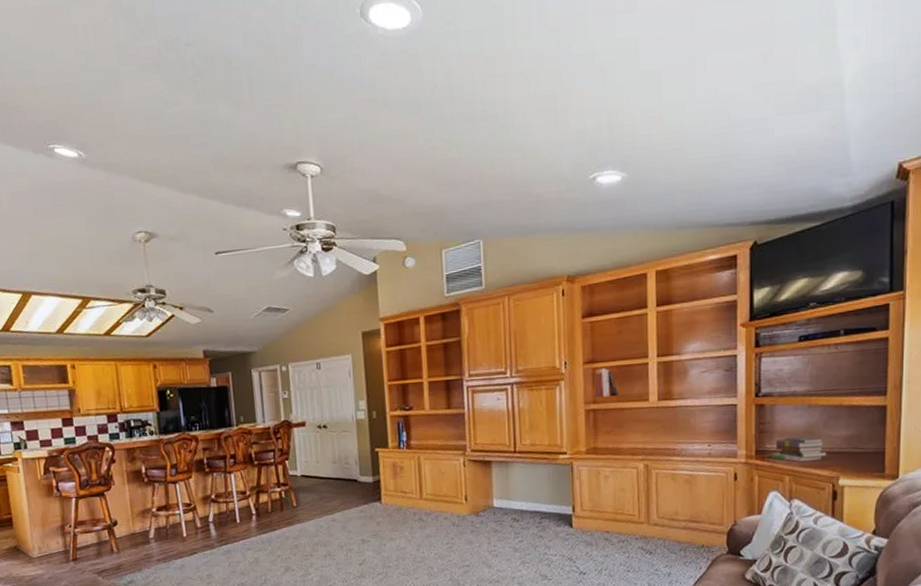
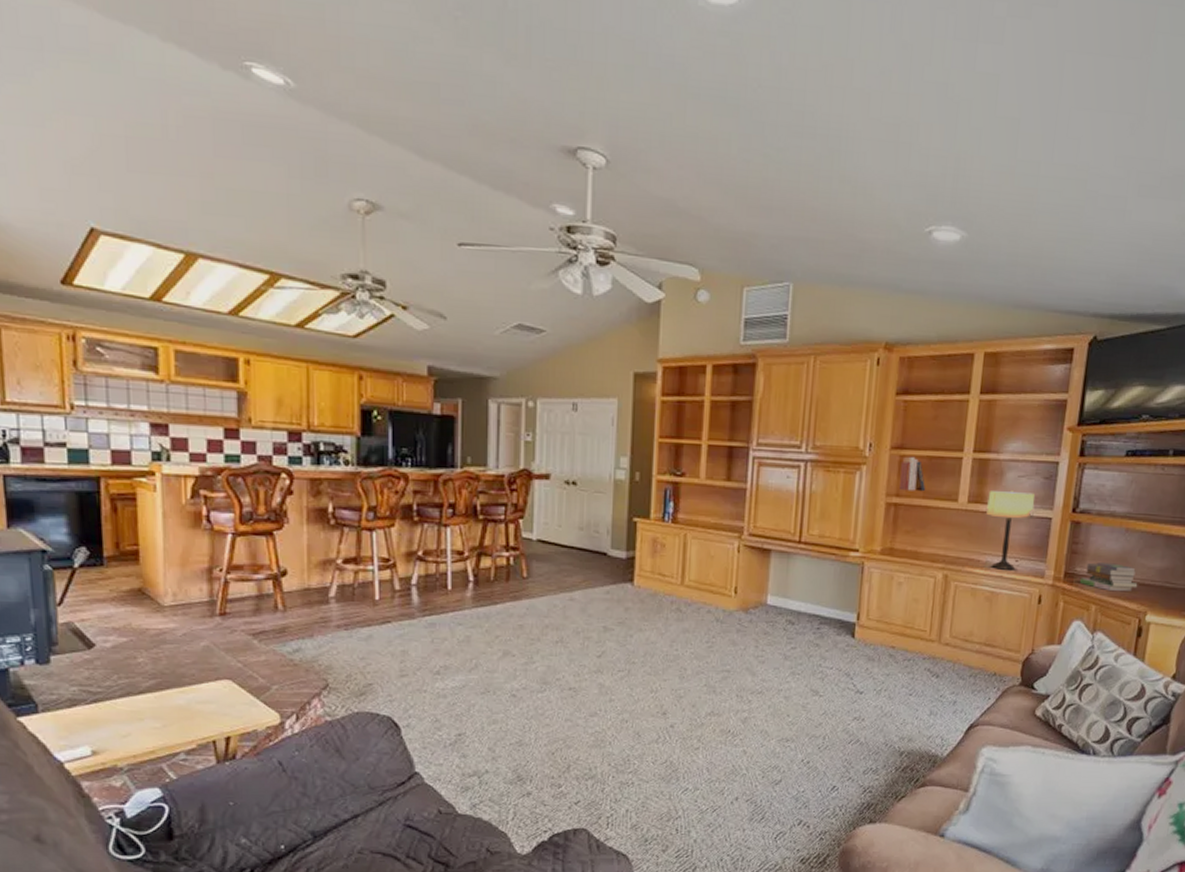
table lamp: none [676,385,720,455] -> present [986,490,1035,570]

